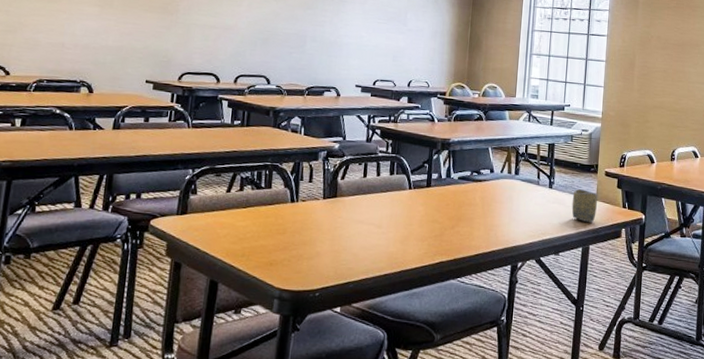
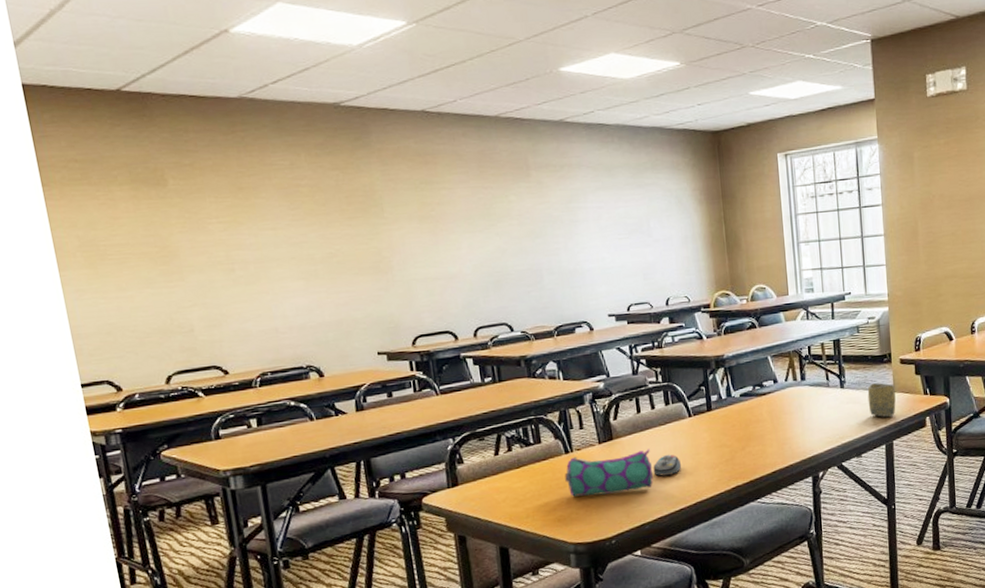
pencil case: none [285,206,368,249] -> present [564,449,653,497]
computer mouse: none [367,220,395,240] -> present [653,454,682,477]

